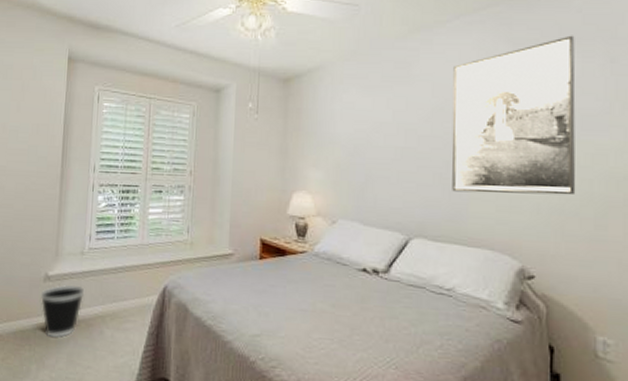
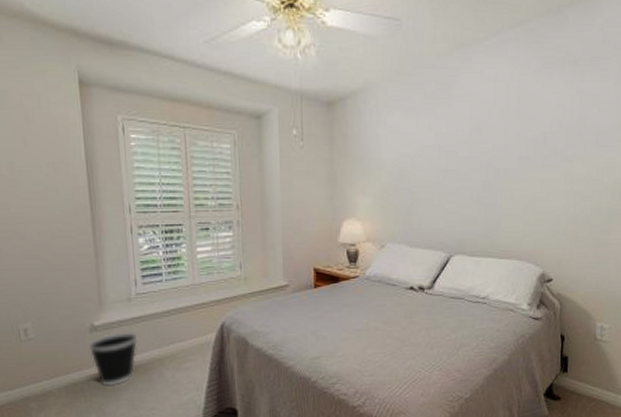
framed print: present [452,35,576,195] -> none [487,53,596,210]

